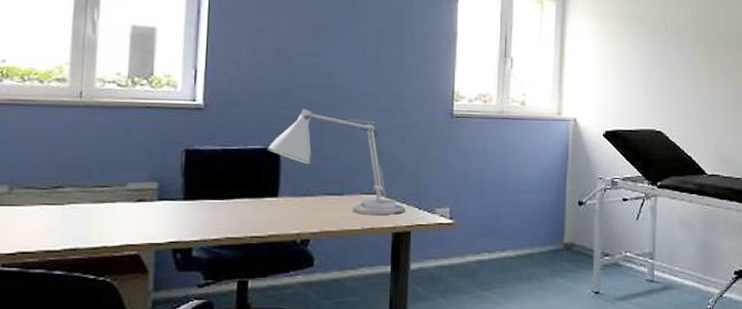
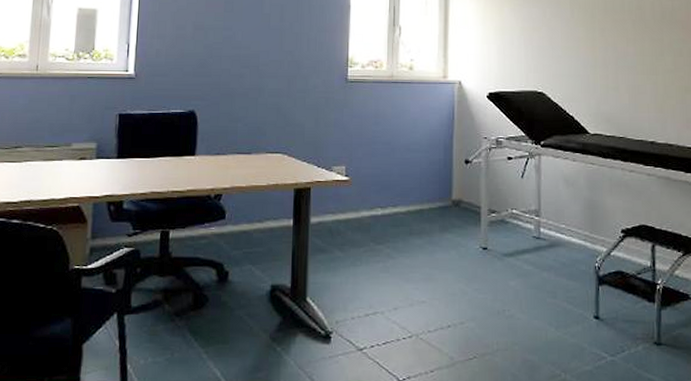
desk lamp: present [266,109,406,216] -> none [186,77,306,173]

